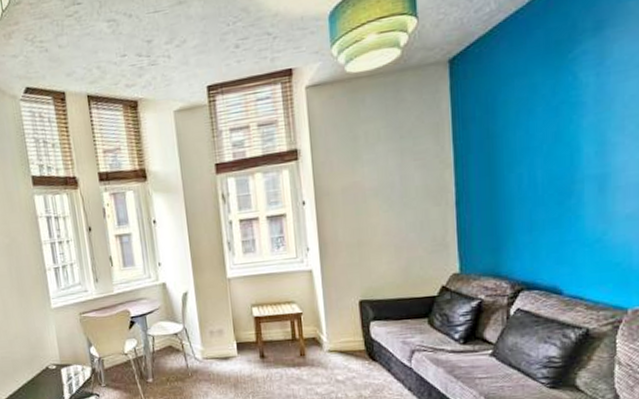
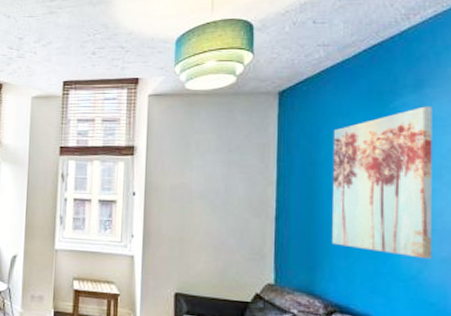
wall art: none [510,49,615,221] -> present [332,106,433,259]

